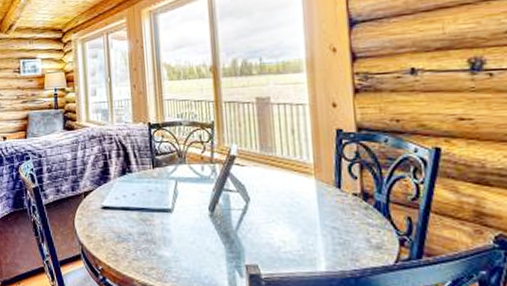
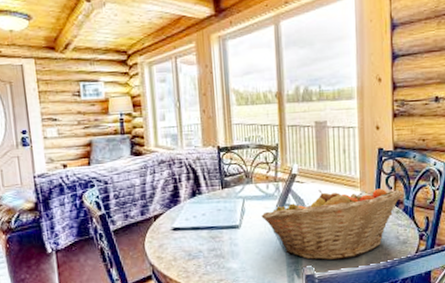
fruit basket: none [196,175,374,261] -> present [261,188,404,261]

